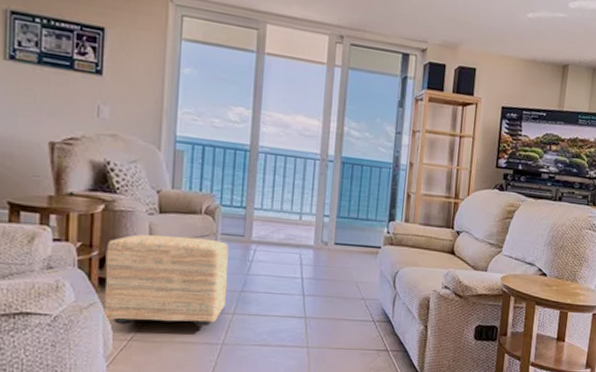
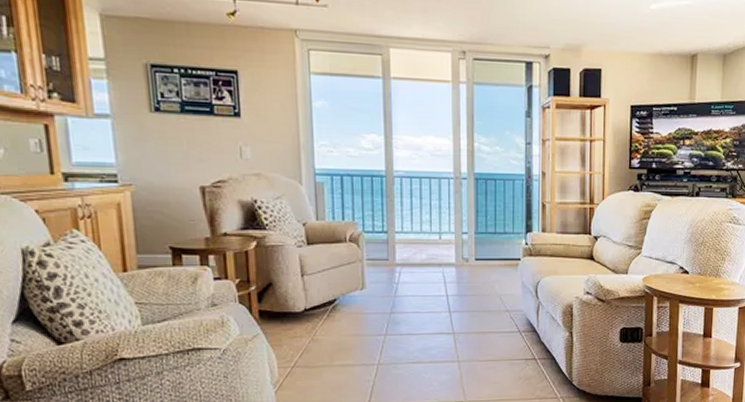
ottoman: present [103,234,229,327] -> none [262,265,378,353]

